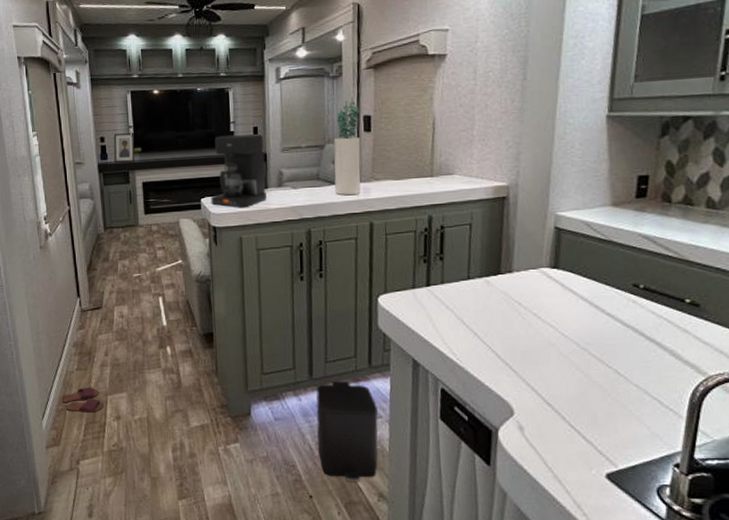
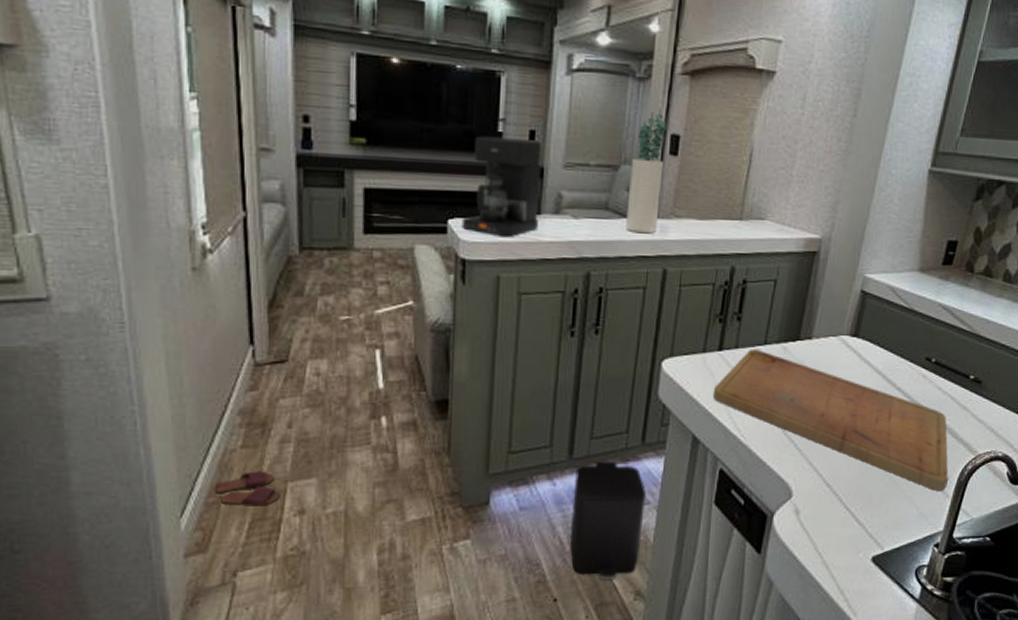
picture frame: present [113,133,135,163] -> none [323,113,357,157]
cutting board: none [426,283,678,413] -> present [712,349,948,492]

